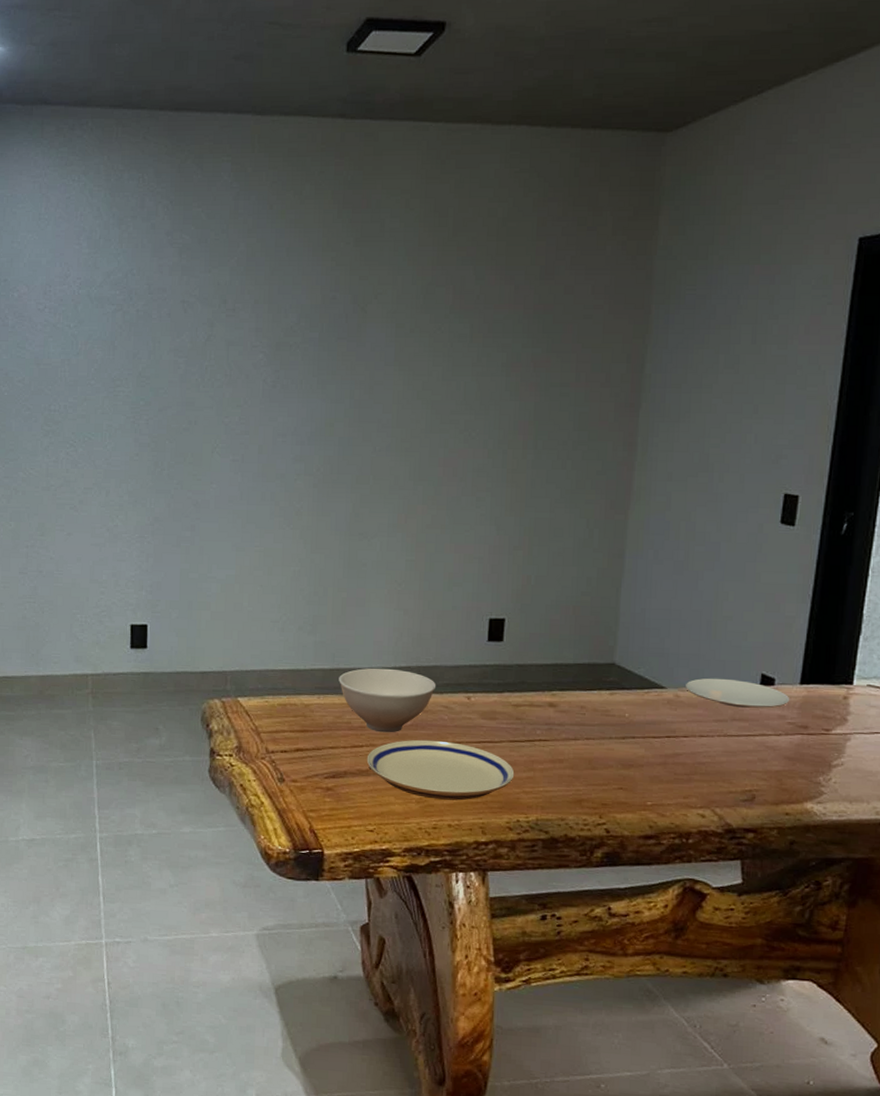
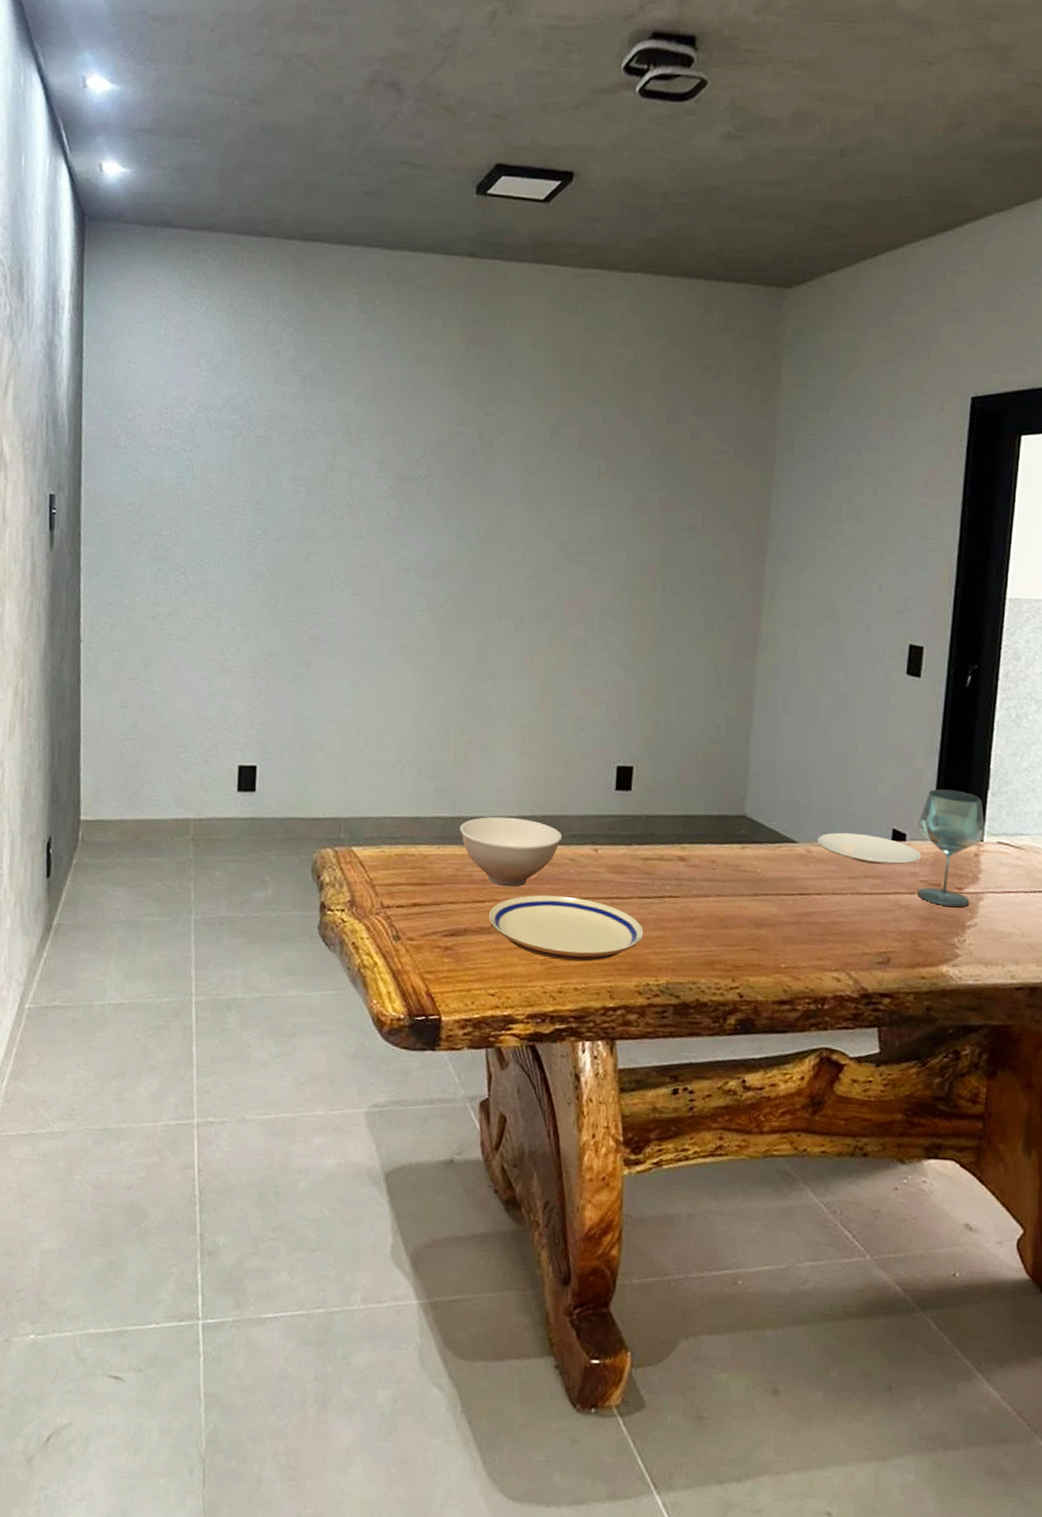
wine glass: none [784,635,855,748] -> present [918,789,985,908]

